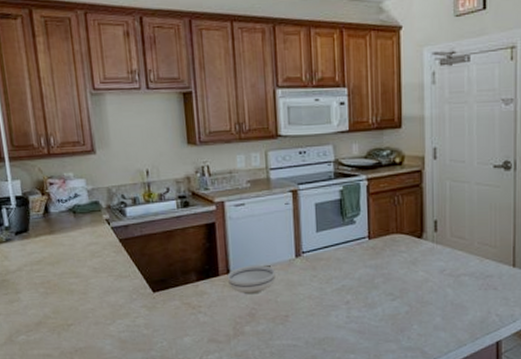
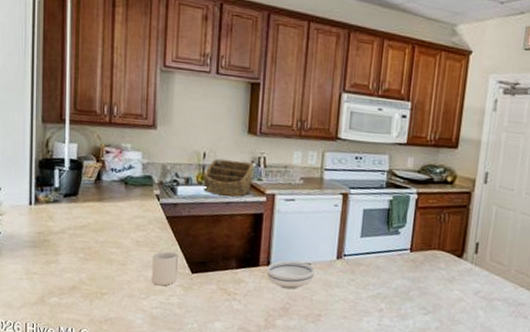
cup: none [111,273,140,309] -> present [151,251,178,286]
basket: none [149,173,199,211] -> present [203,158,254,197]

